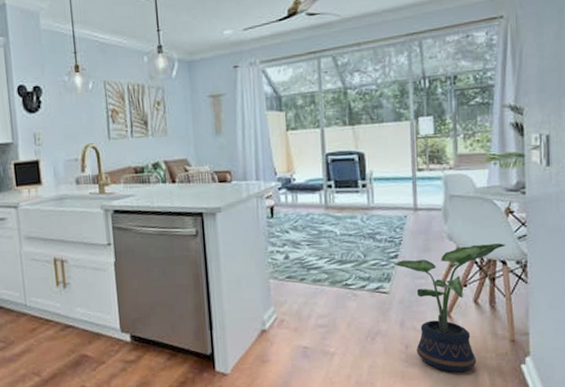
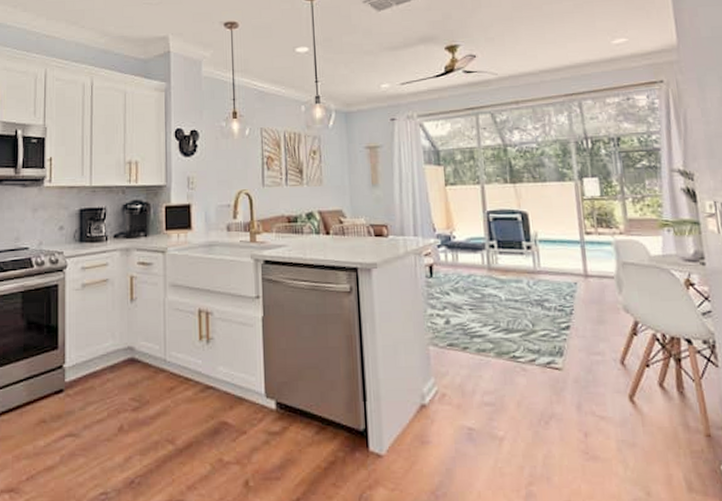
potted plant: present [394,243,506,373] -> none [566,319,689,471]

